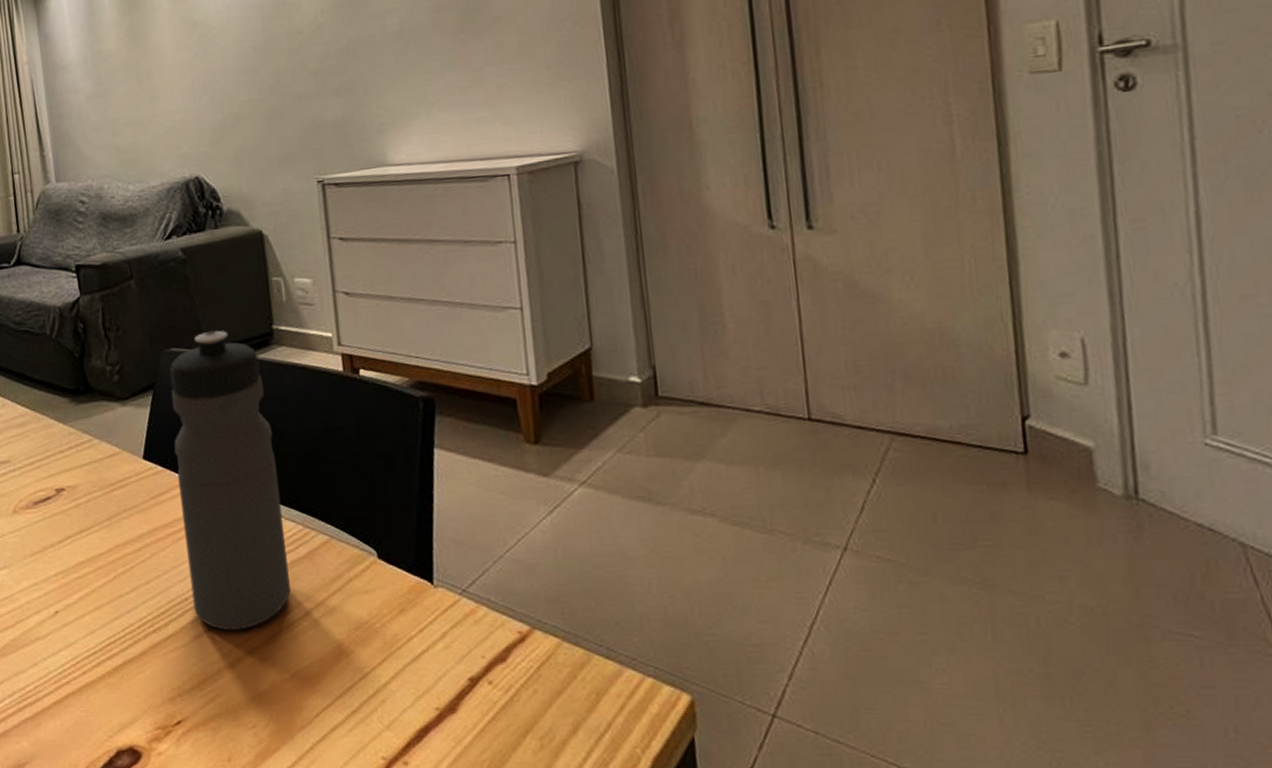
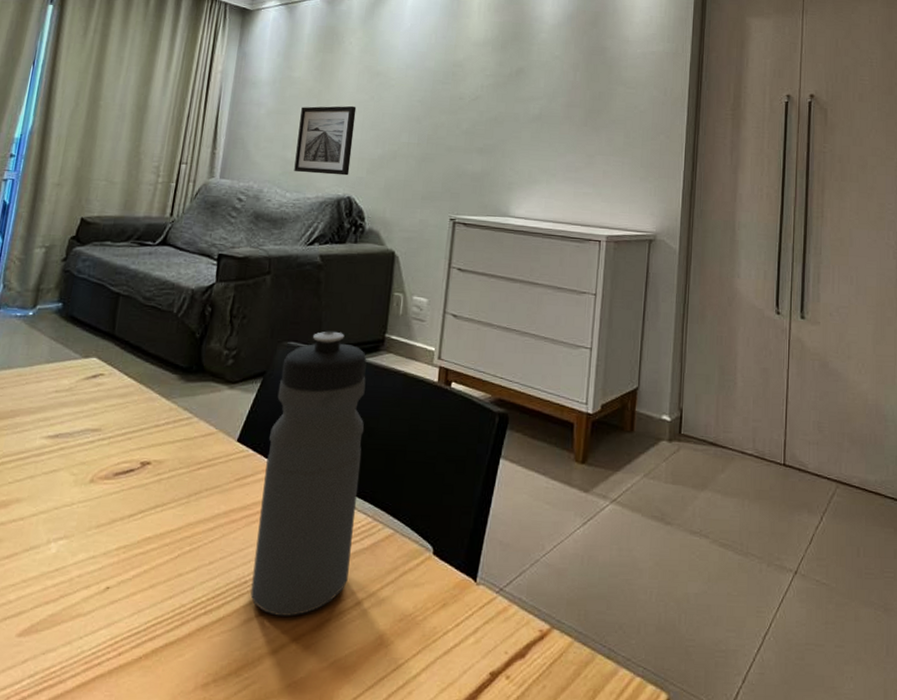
wall art: none [121,69,191,160] -> present [294,105,357,176]

